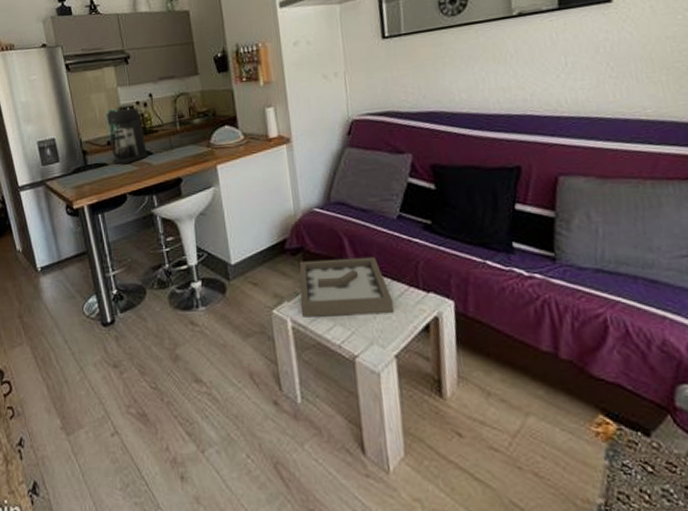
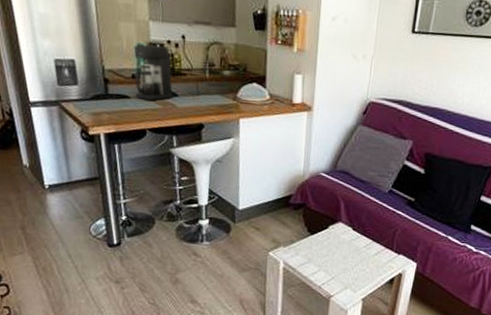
decorative tray: present [299,256,394,317] -> none [294,215,370,267]

